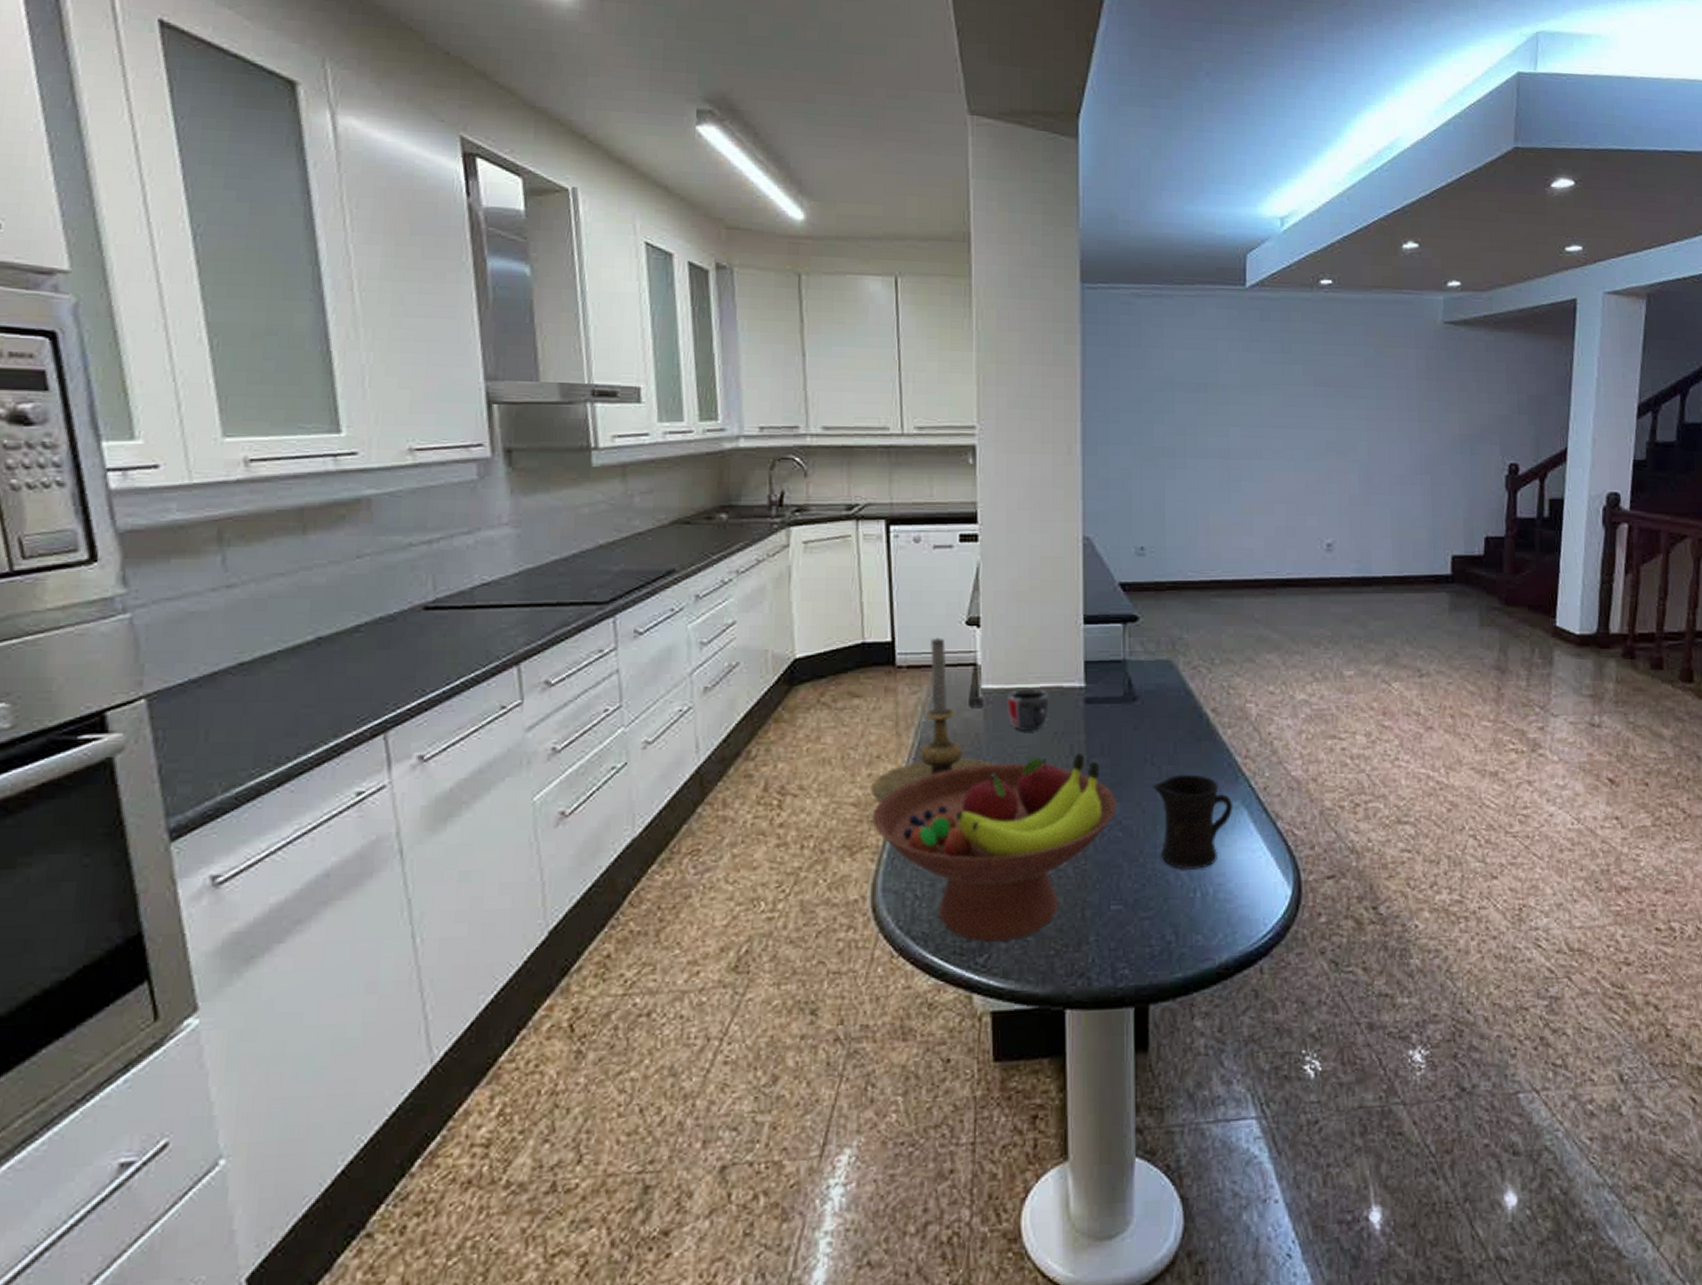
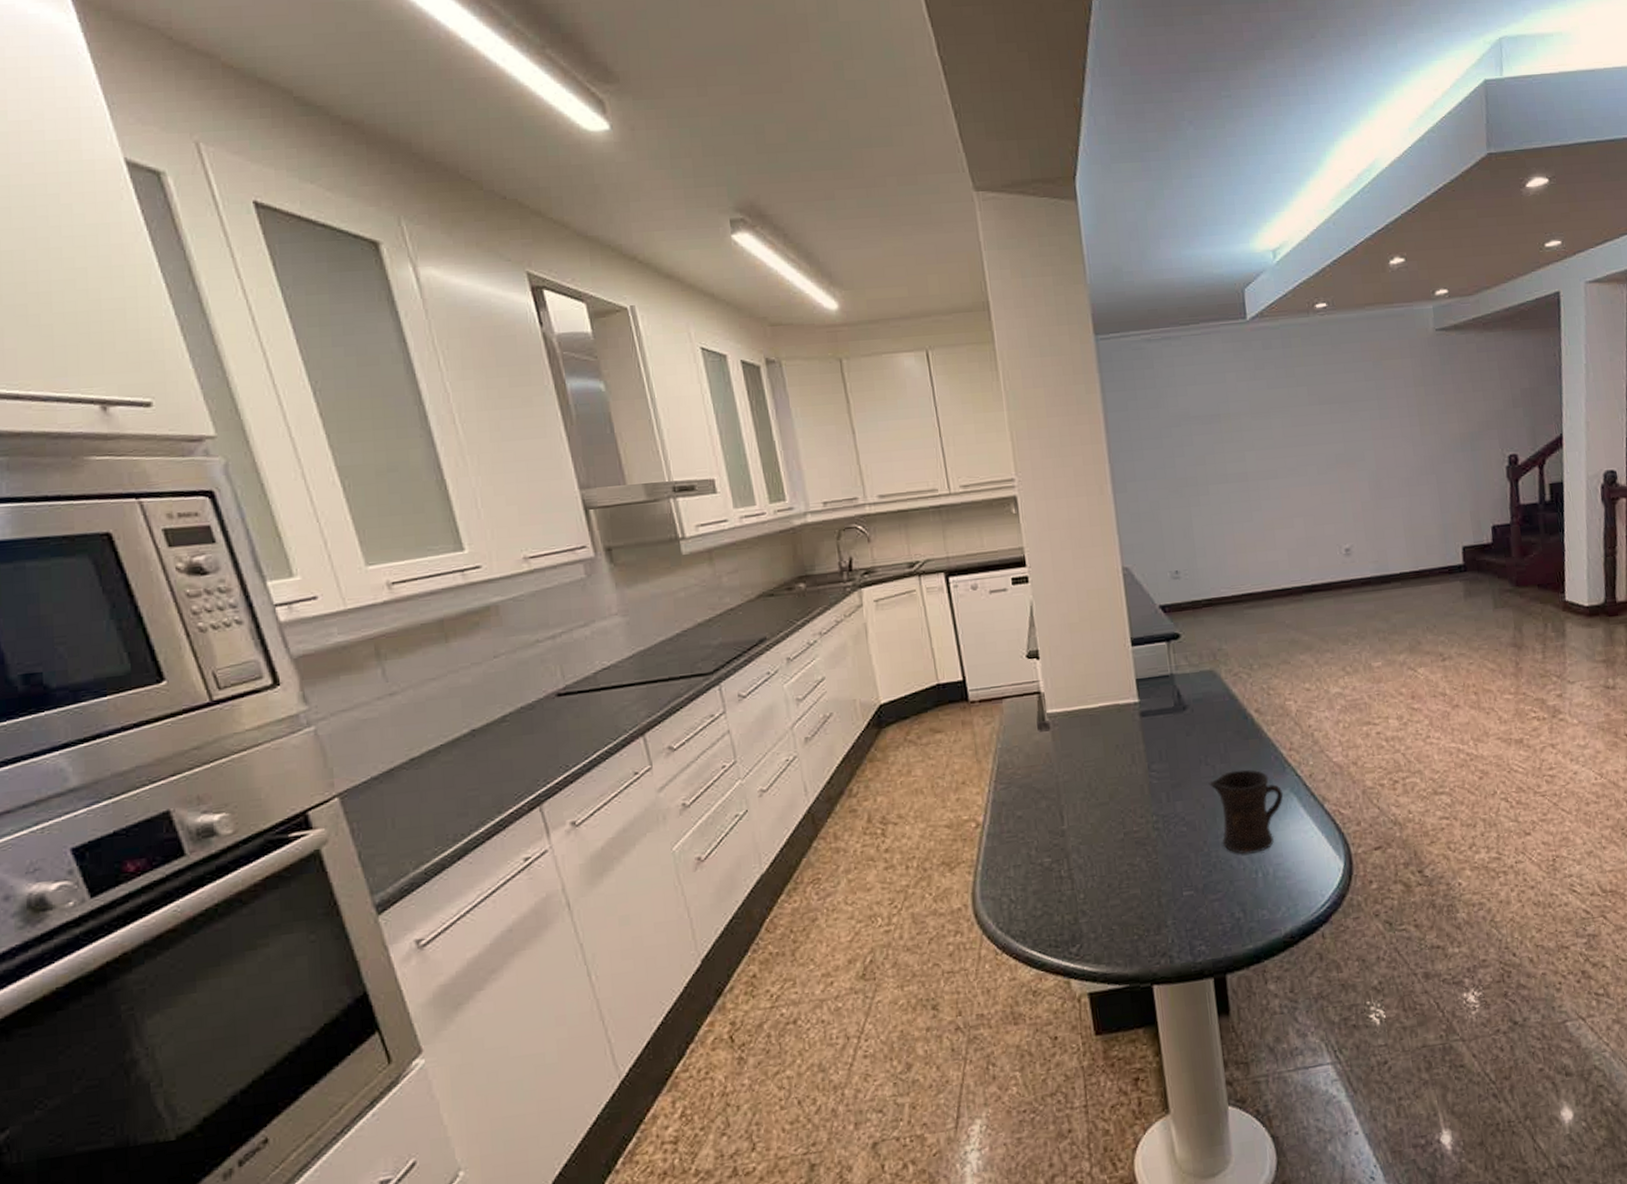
candle holder: present [870,637,995,803] -> none [959,672,1067,823]
fruit bowl: present [872,752,1116,943] -> none [964,760,1179,935]
mug: present [1006,689,1050,731] -> none [1070,708,1109,747]

